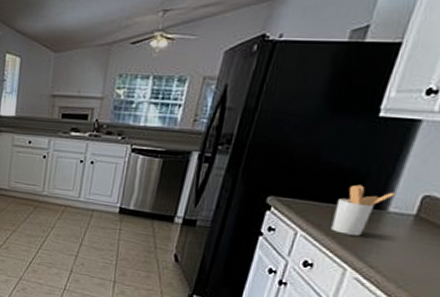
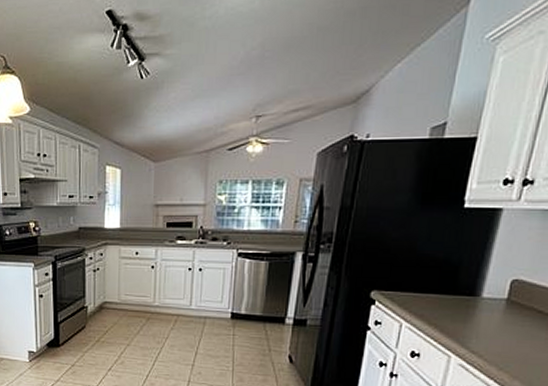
utensil holder: present [331,184,395,236] -> none [432,273,487,323]

